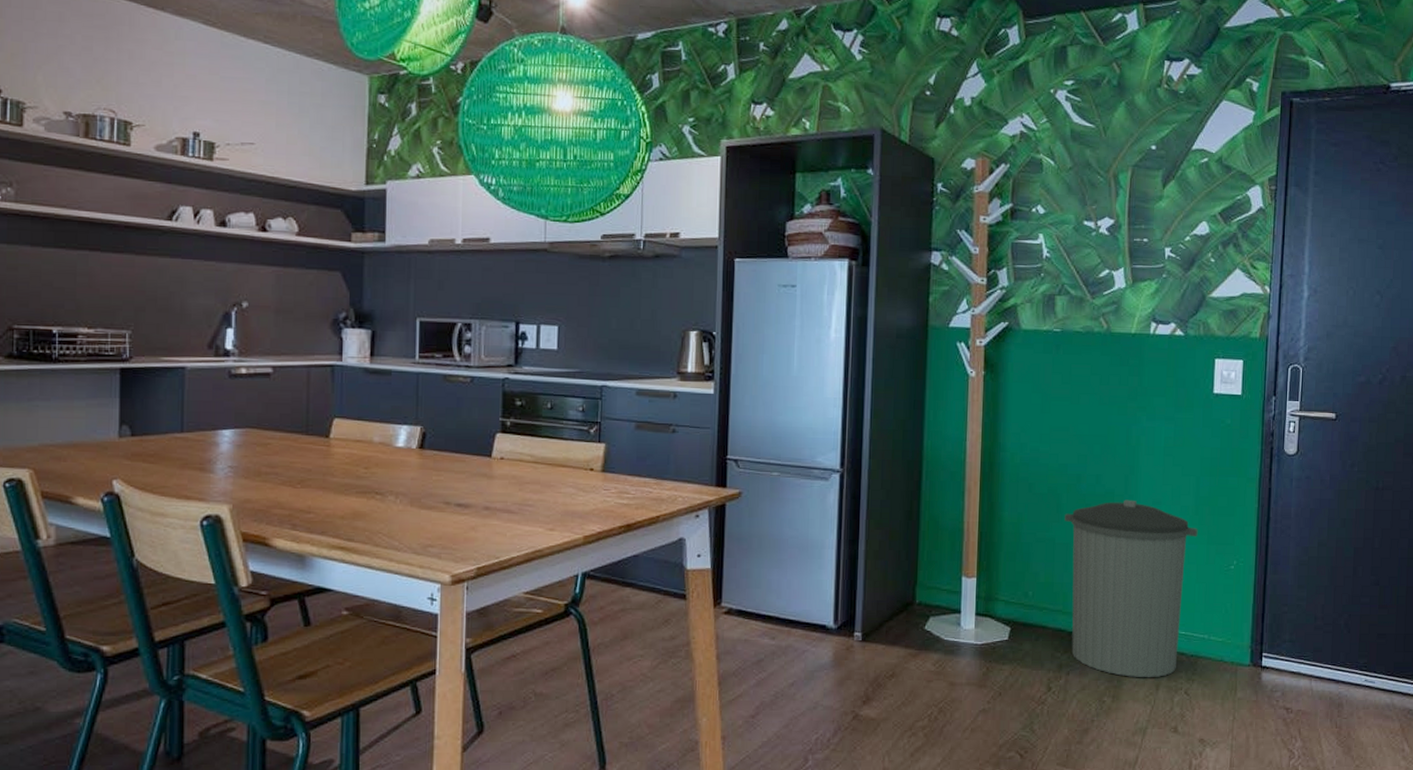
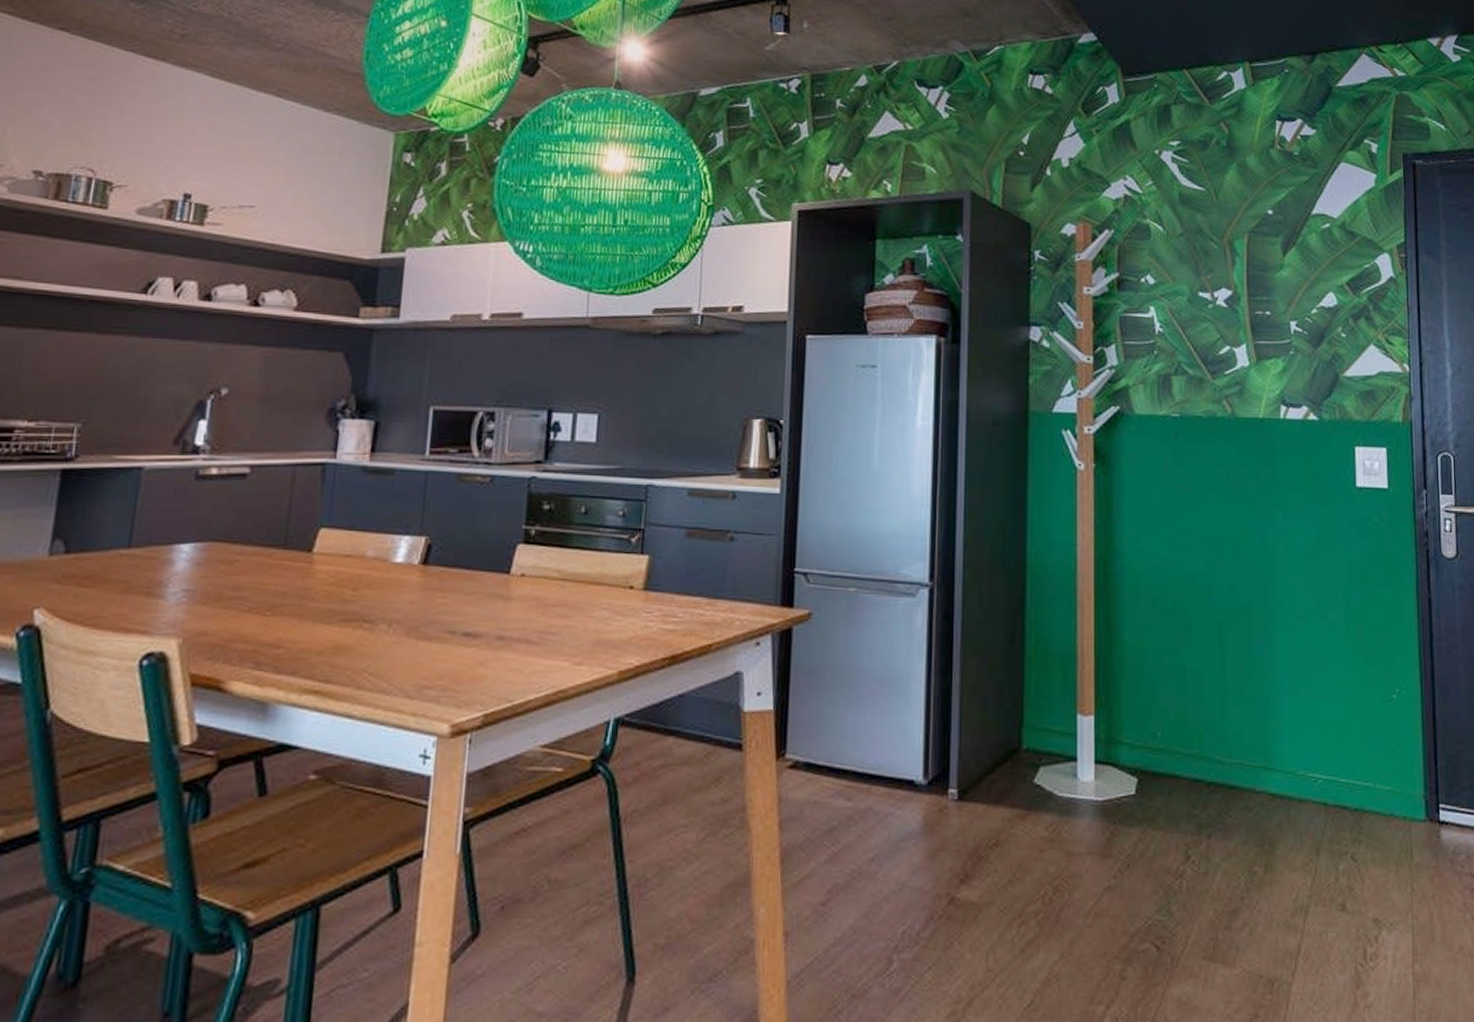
trash can: present [1064,499,1198,678] -> none [1195,615,1352,840]

